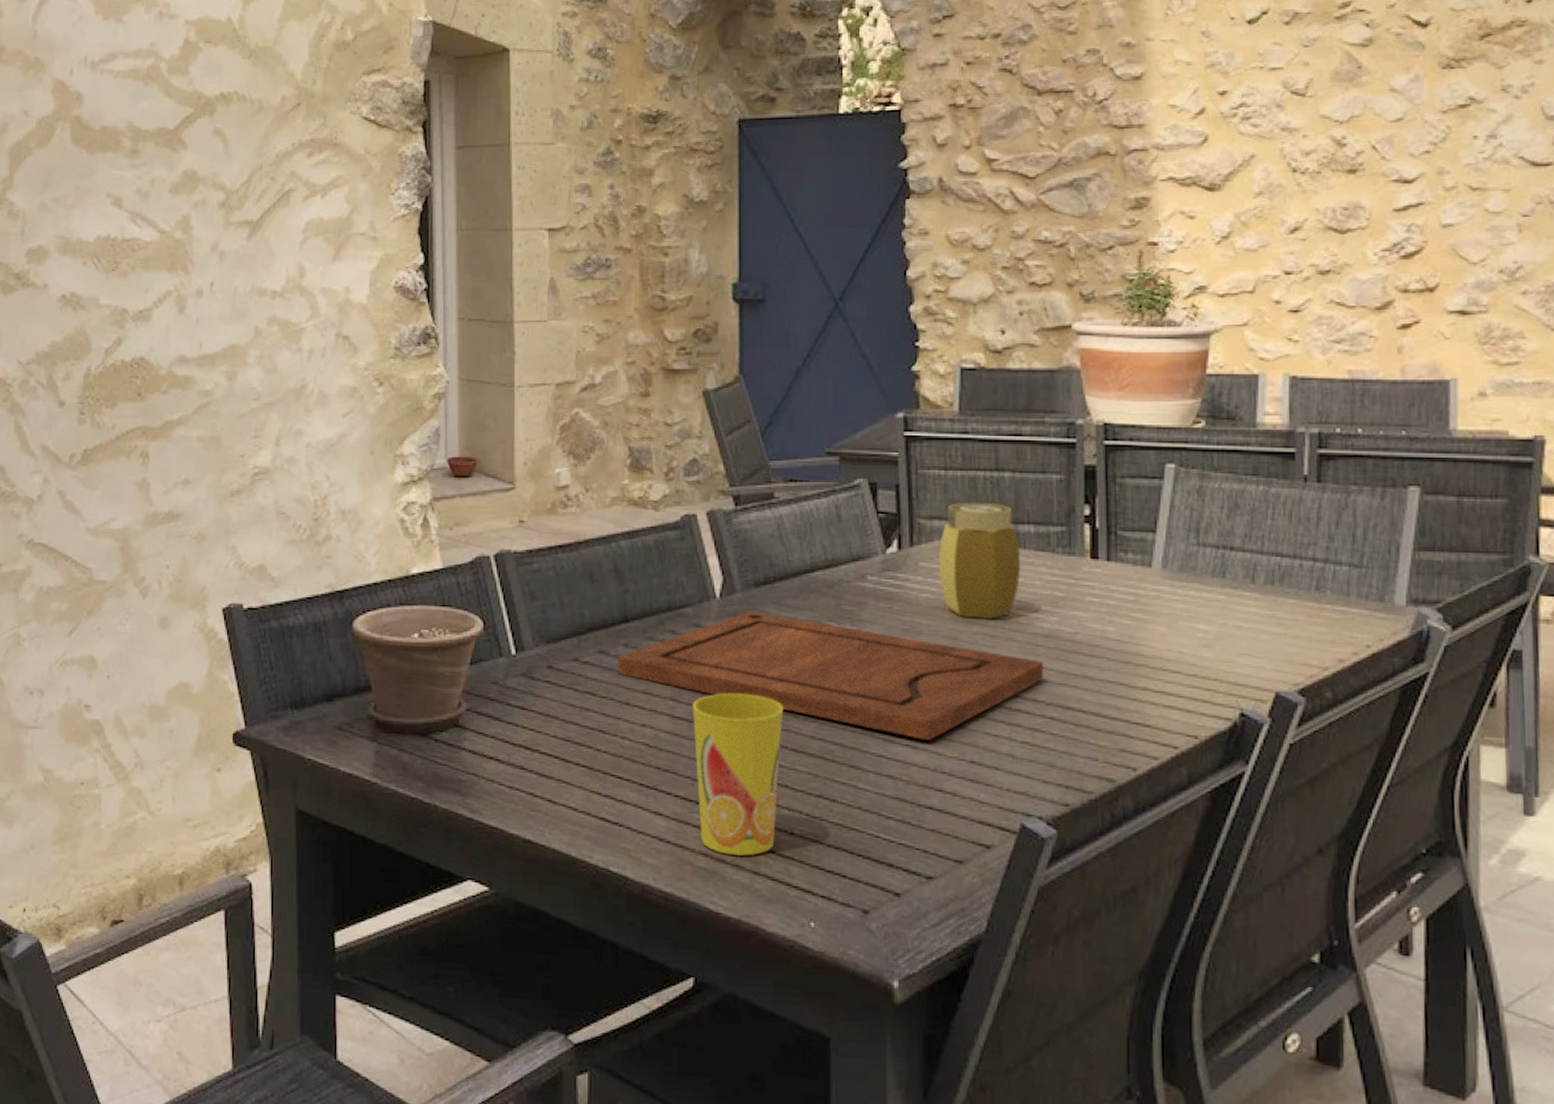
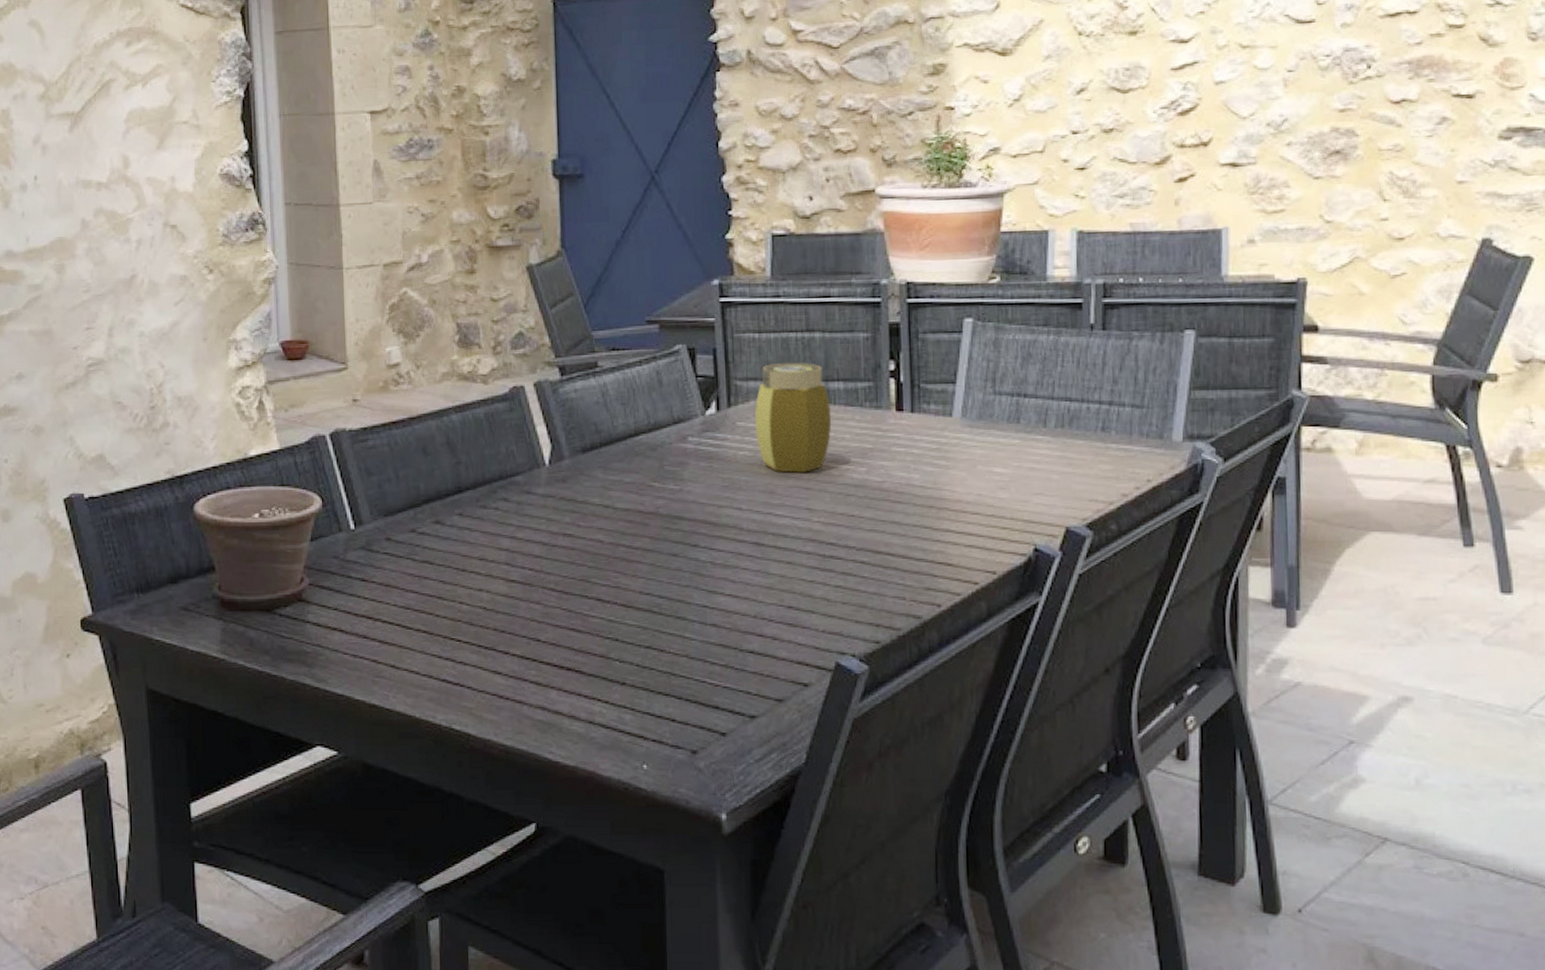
cutting board: present [617,612,1044,740] -> none [453,477,855,589]
cup: present [692,693,784,856] -> none [525,555,613,707]

